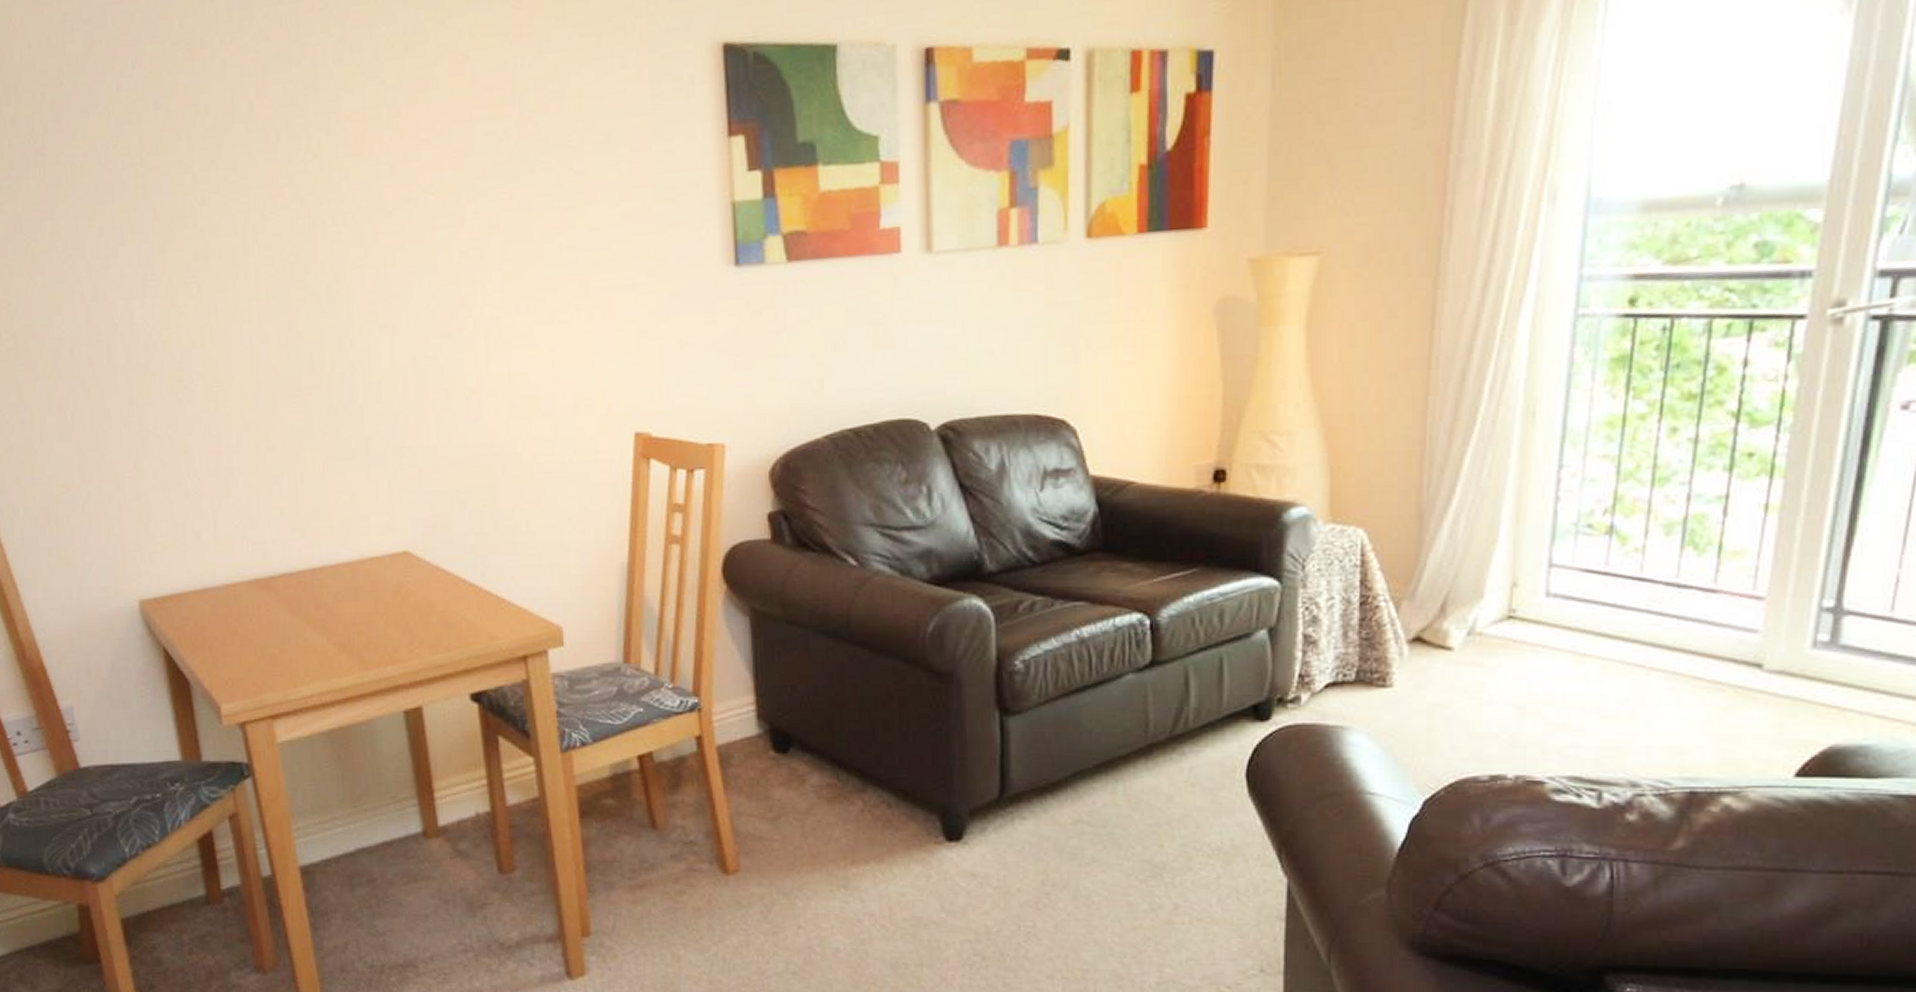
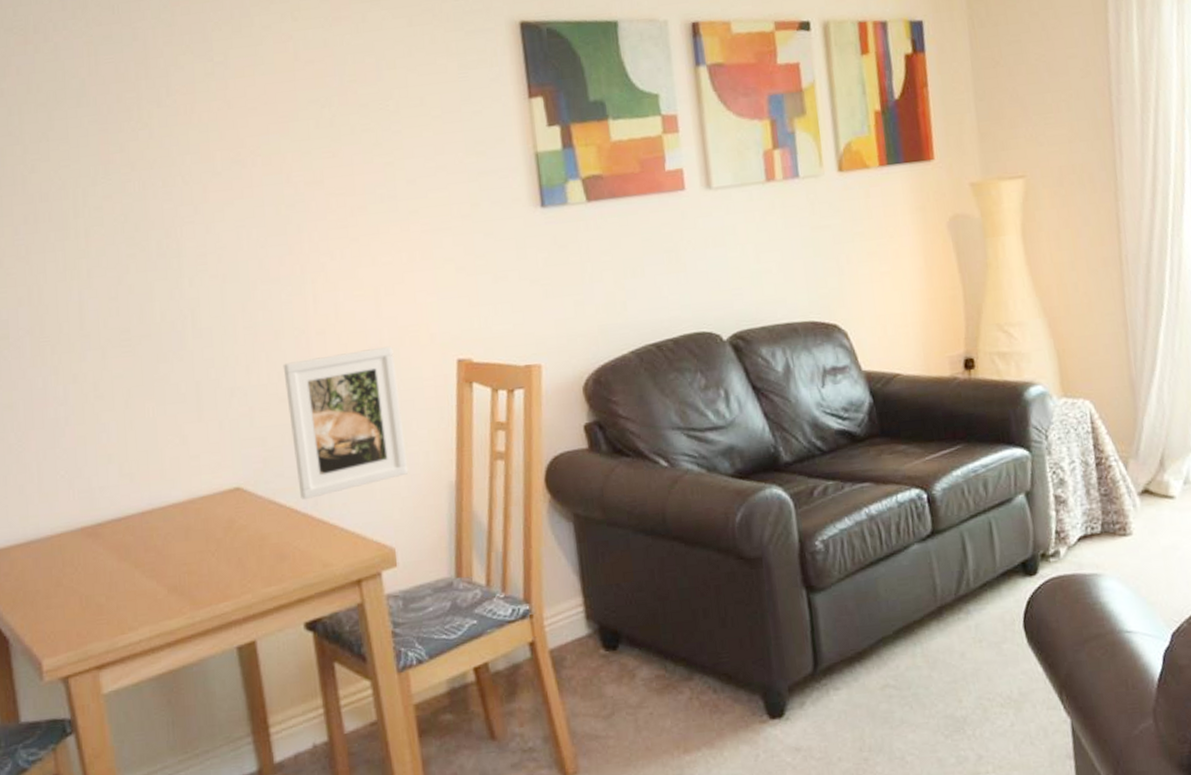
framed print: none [453,413,579,569] -> present [283,346,409,499]

